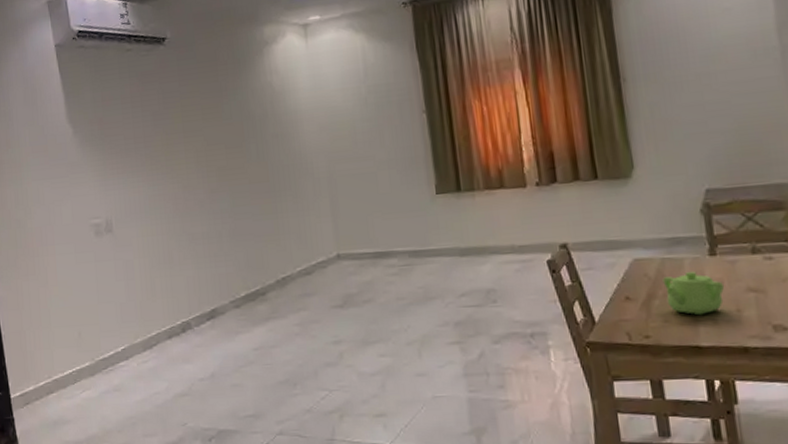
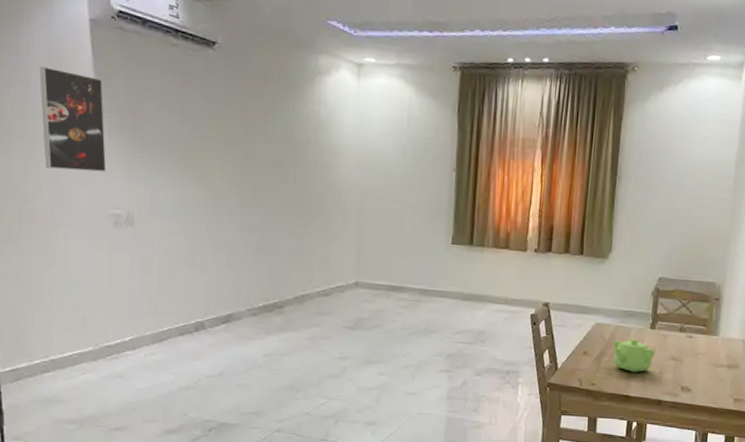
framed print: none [19,97,84,192] -> present [40,66,107,173]

